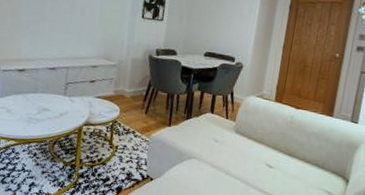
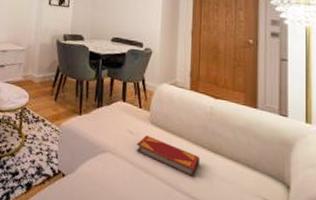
hardback book: none [219,143,276,176] -> present [136,135,199,177]

